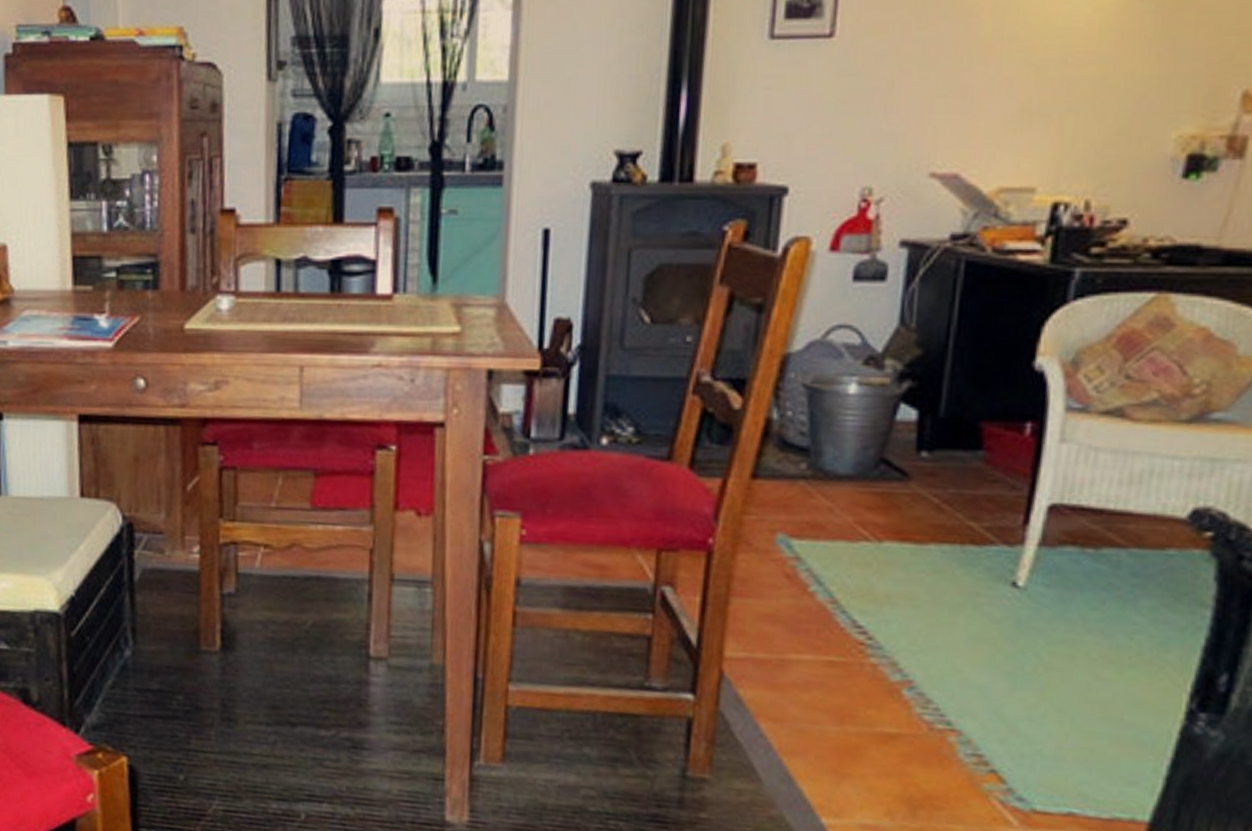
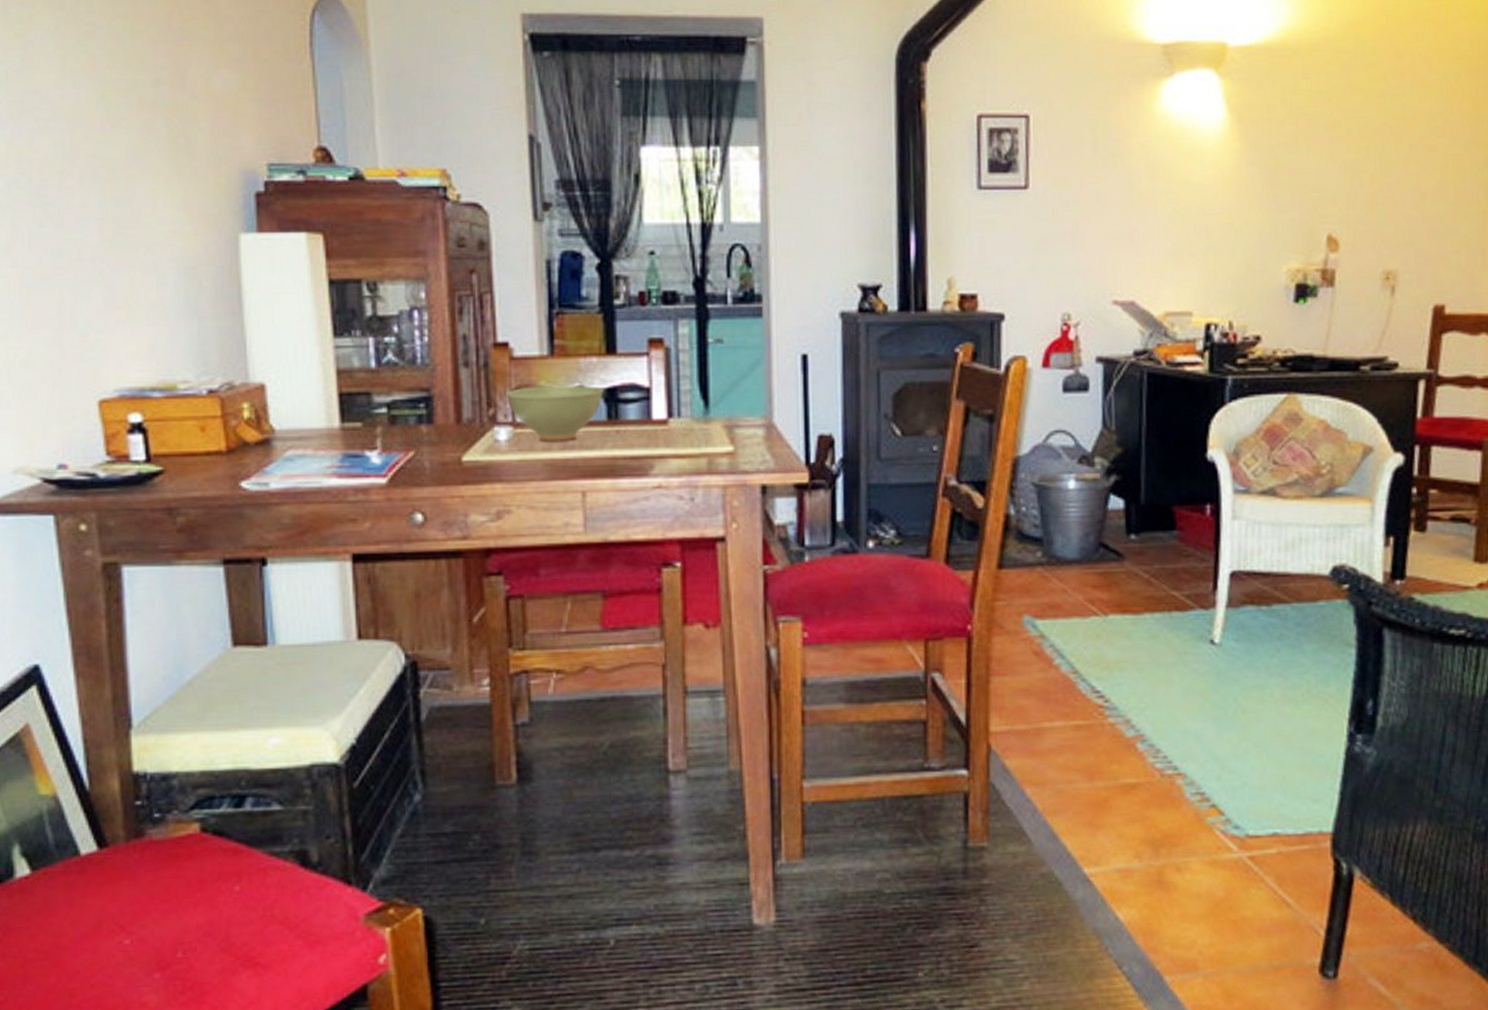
bowl: none [229,254,328,314] -> present [505,385,604,442]

